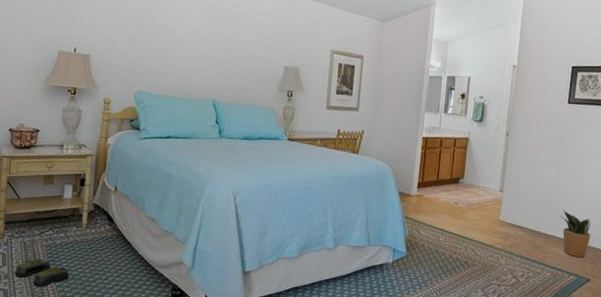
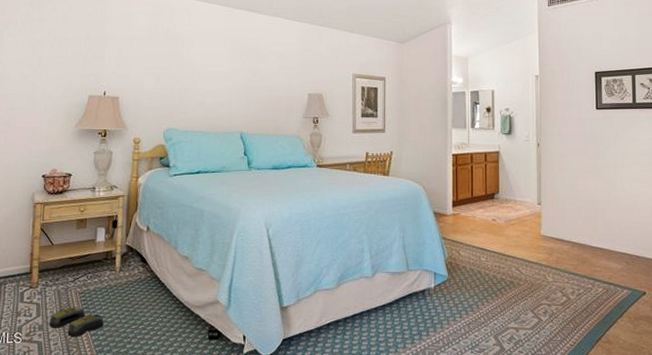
potted plant: present [559,210,591,258] -> none [604,219,640,270]

